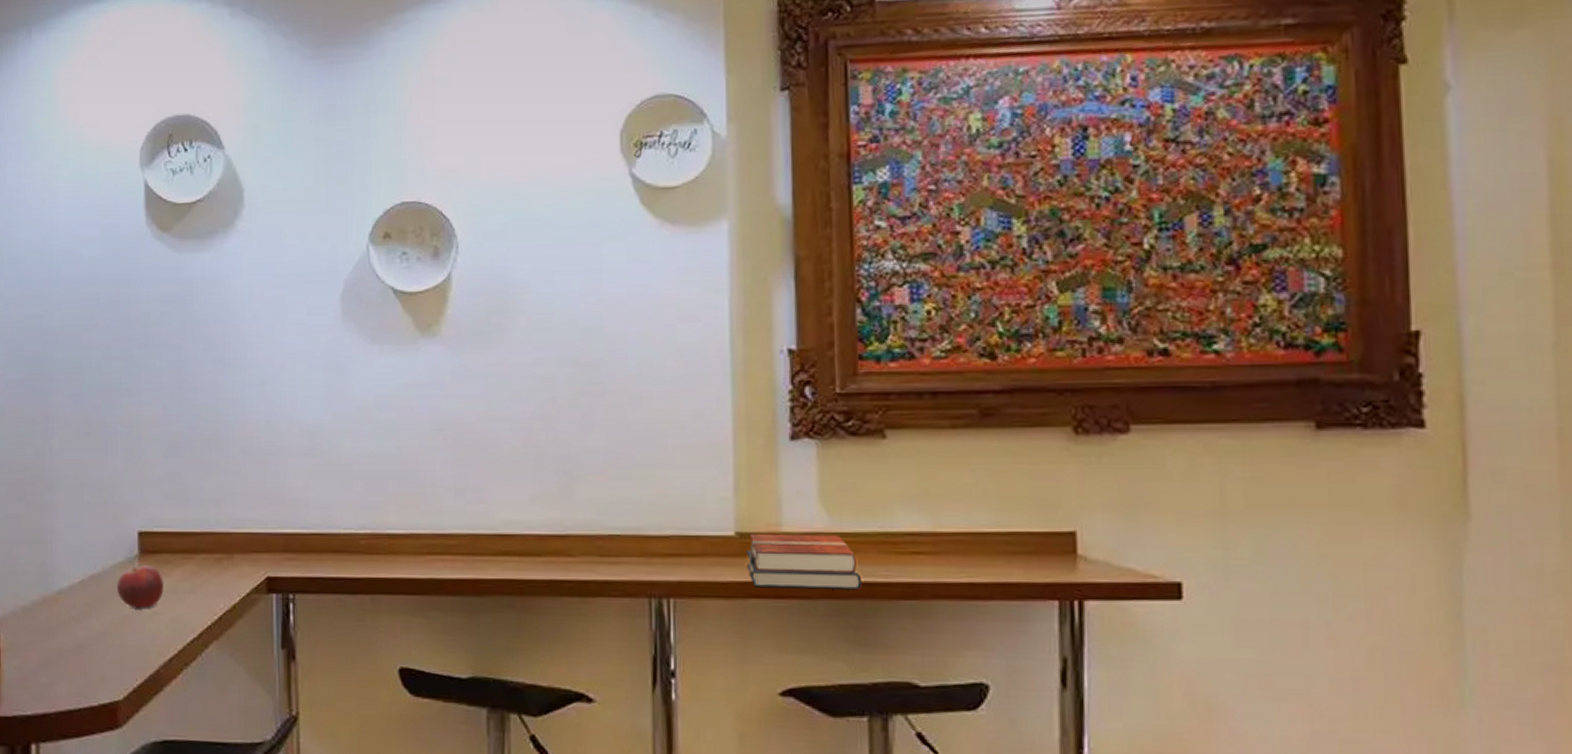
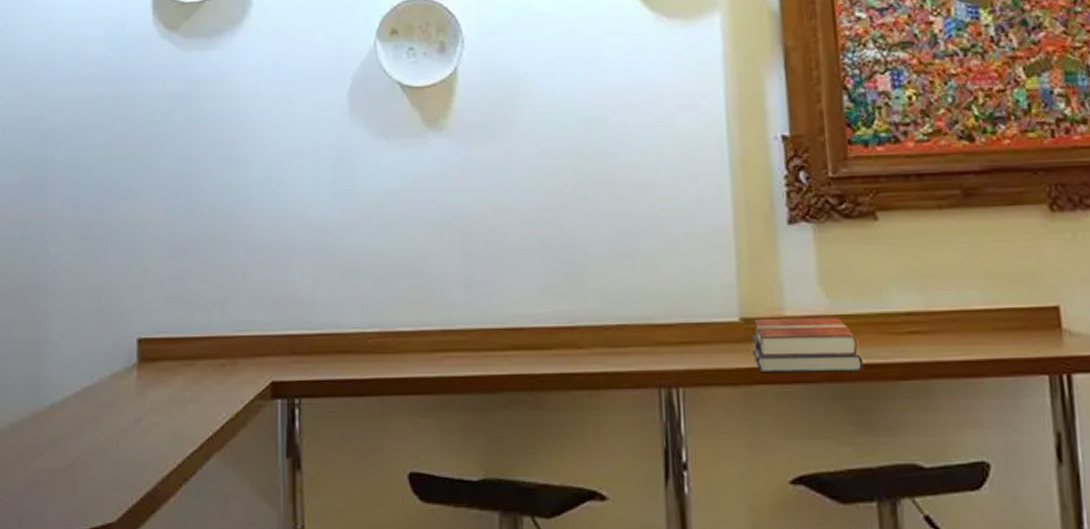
fruit: present [117,565,164,608] -> none [113,374,163,420]

